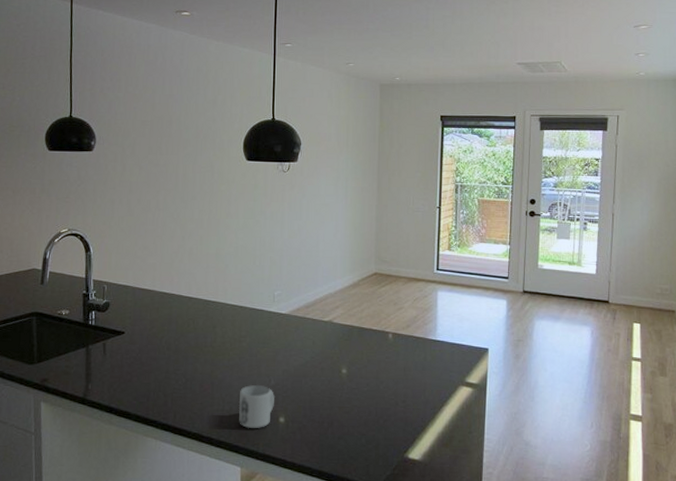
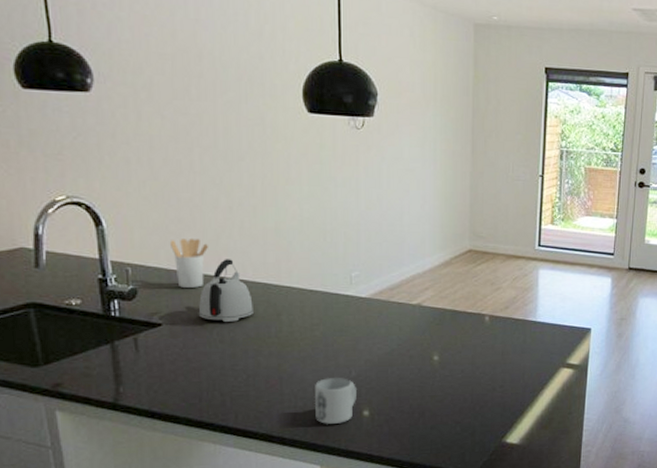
utensil holder: none [136,261,165,302] -> present [169,237,209,288]
kettle: none [152,279,195,332] -> present [198,259,253,322]

